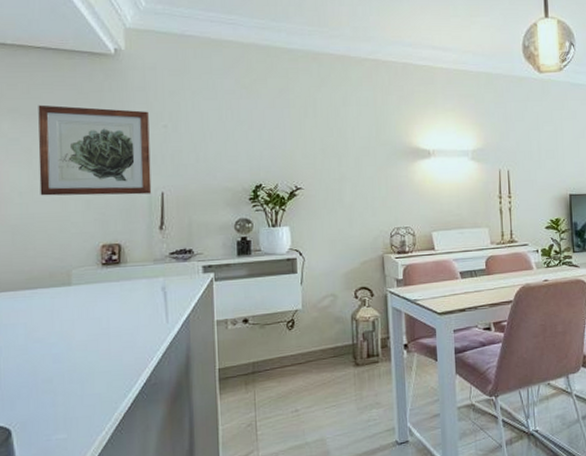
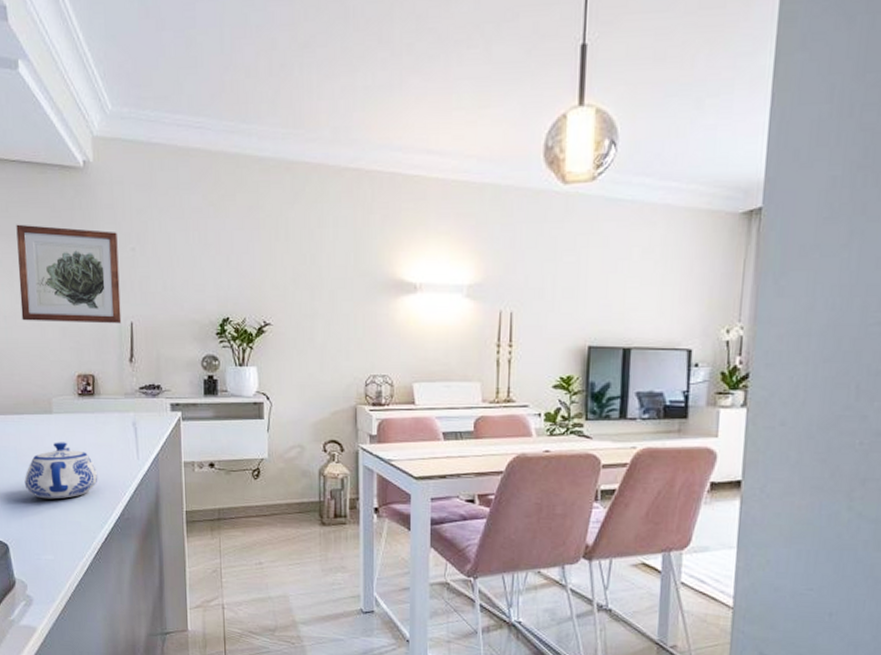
teapot: none [34,313,122,375] -> present [24,442,98,499]

